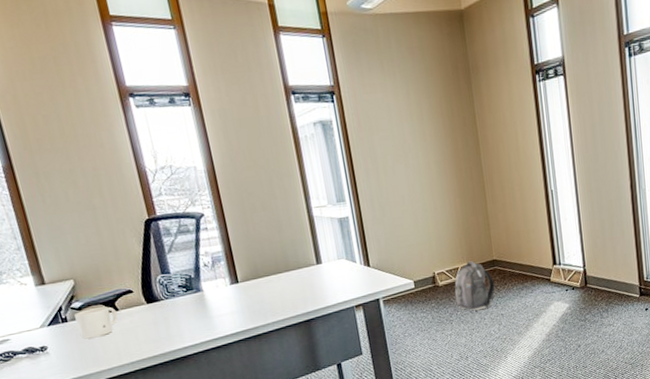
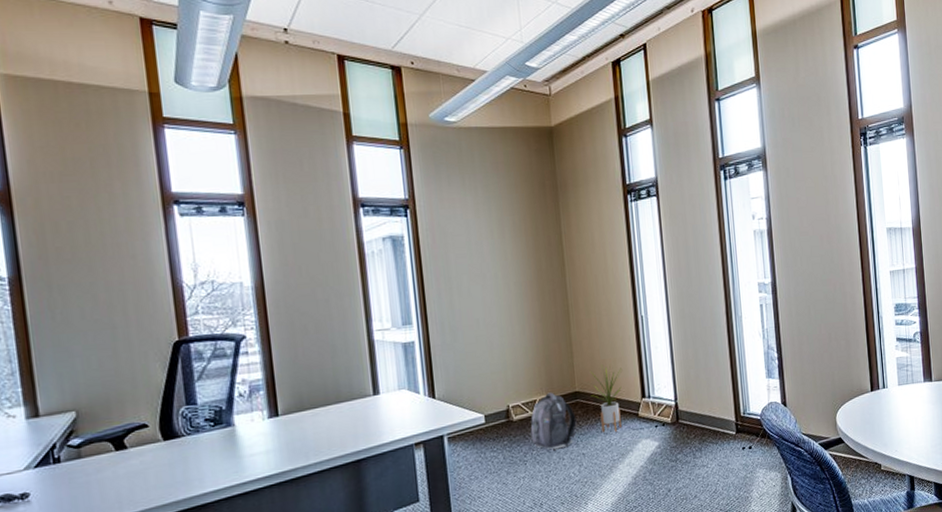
mug: present [74,307,118,339] -> none [70,444,125,484]
house plant: none [506,235,537,296] -> present [590,364,624,433]

